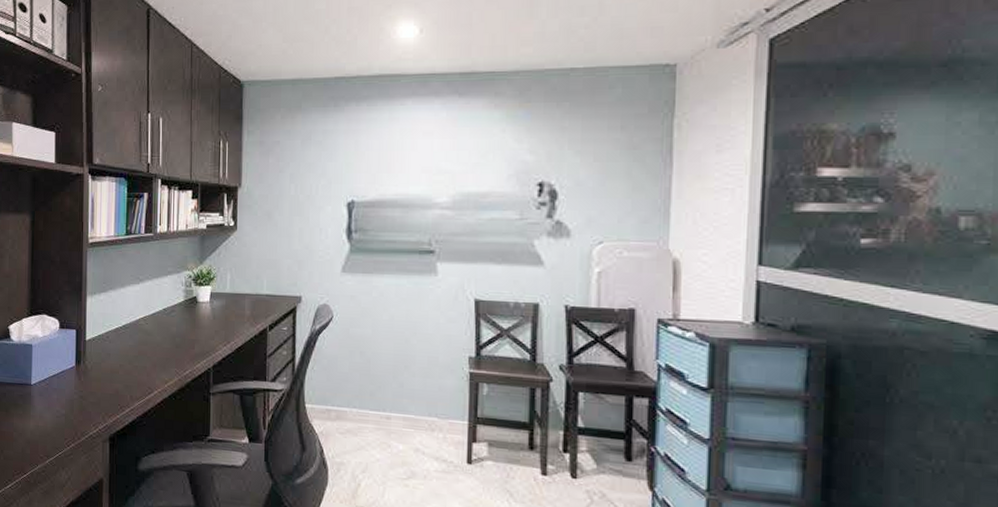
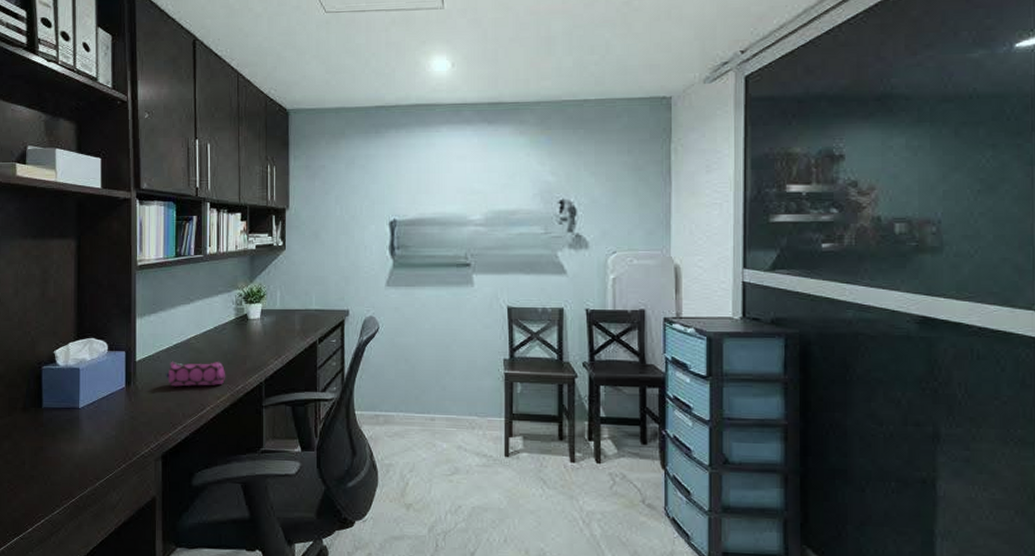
pencil case: none [114,341,174,369] -> present [165,361,226,387]

